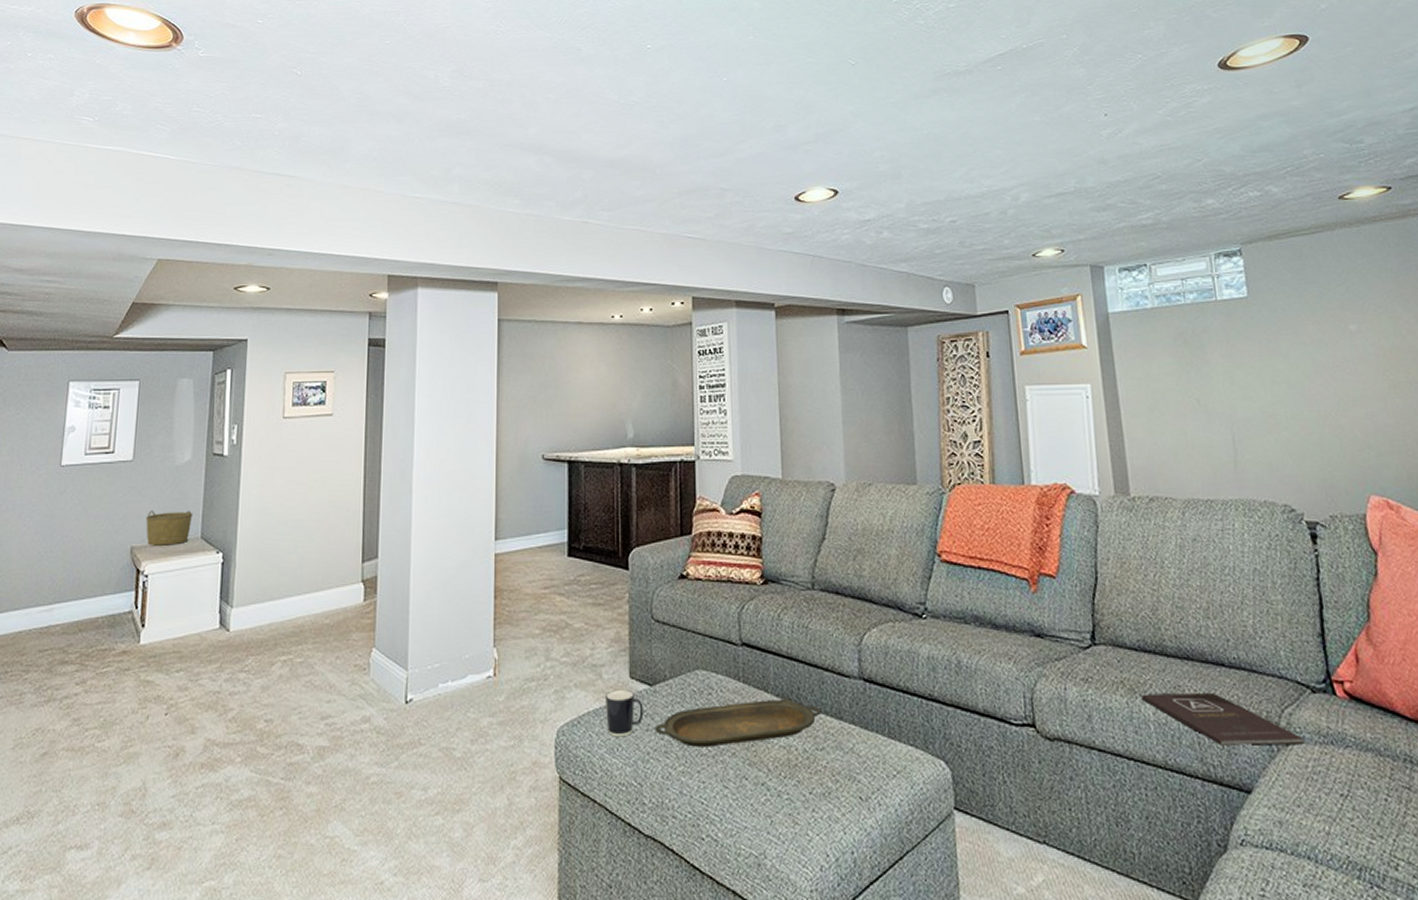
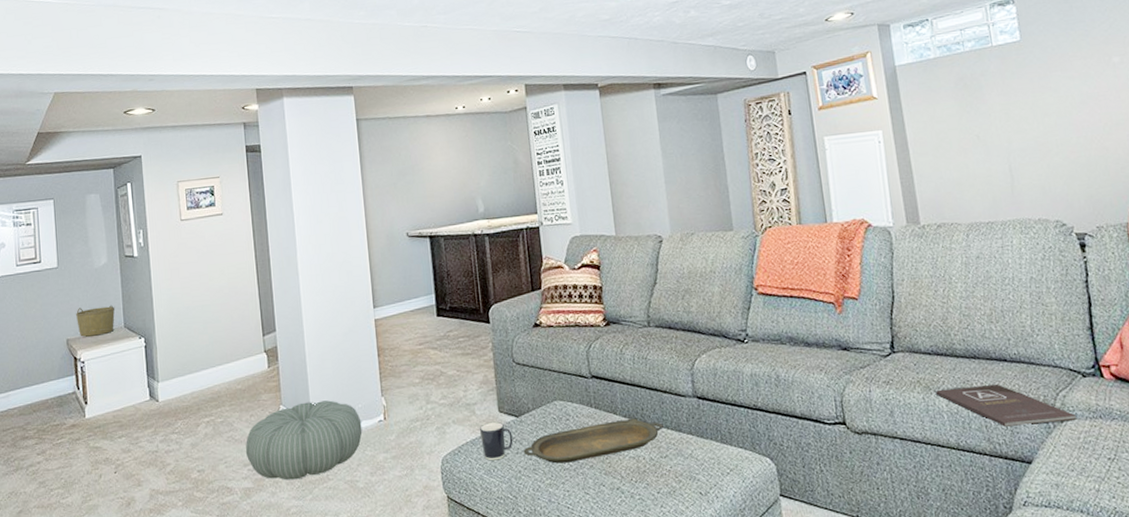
pouf: none [326,647,467,741] -> present [246,400,362,480]

